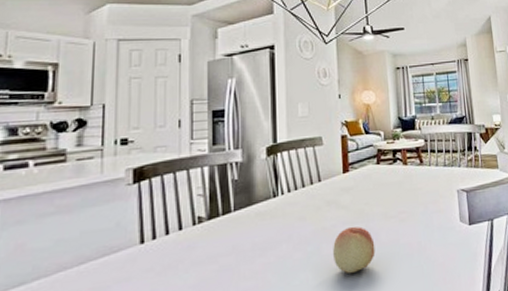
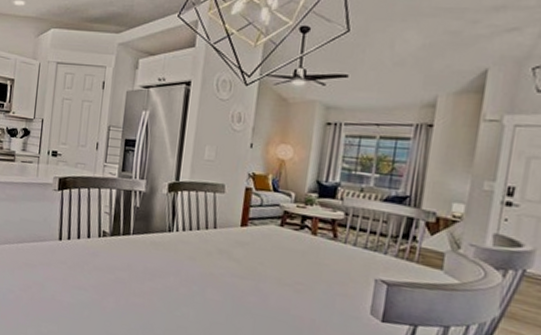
fruit: present [333,226,376,274] -> none [216,280,262,325]

